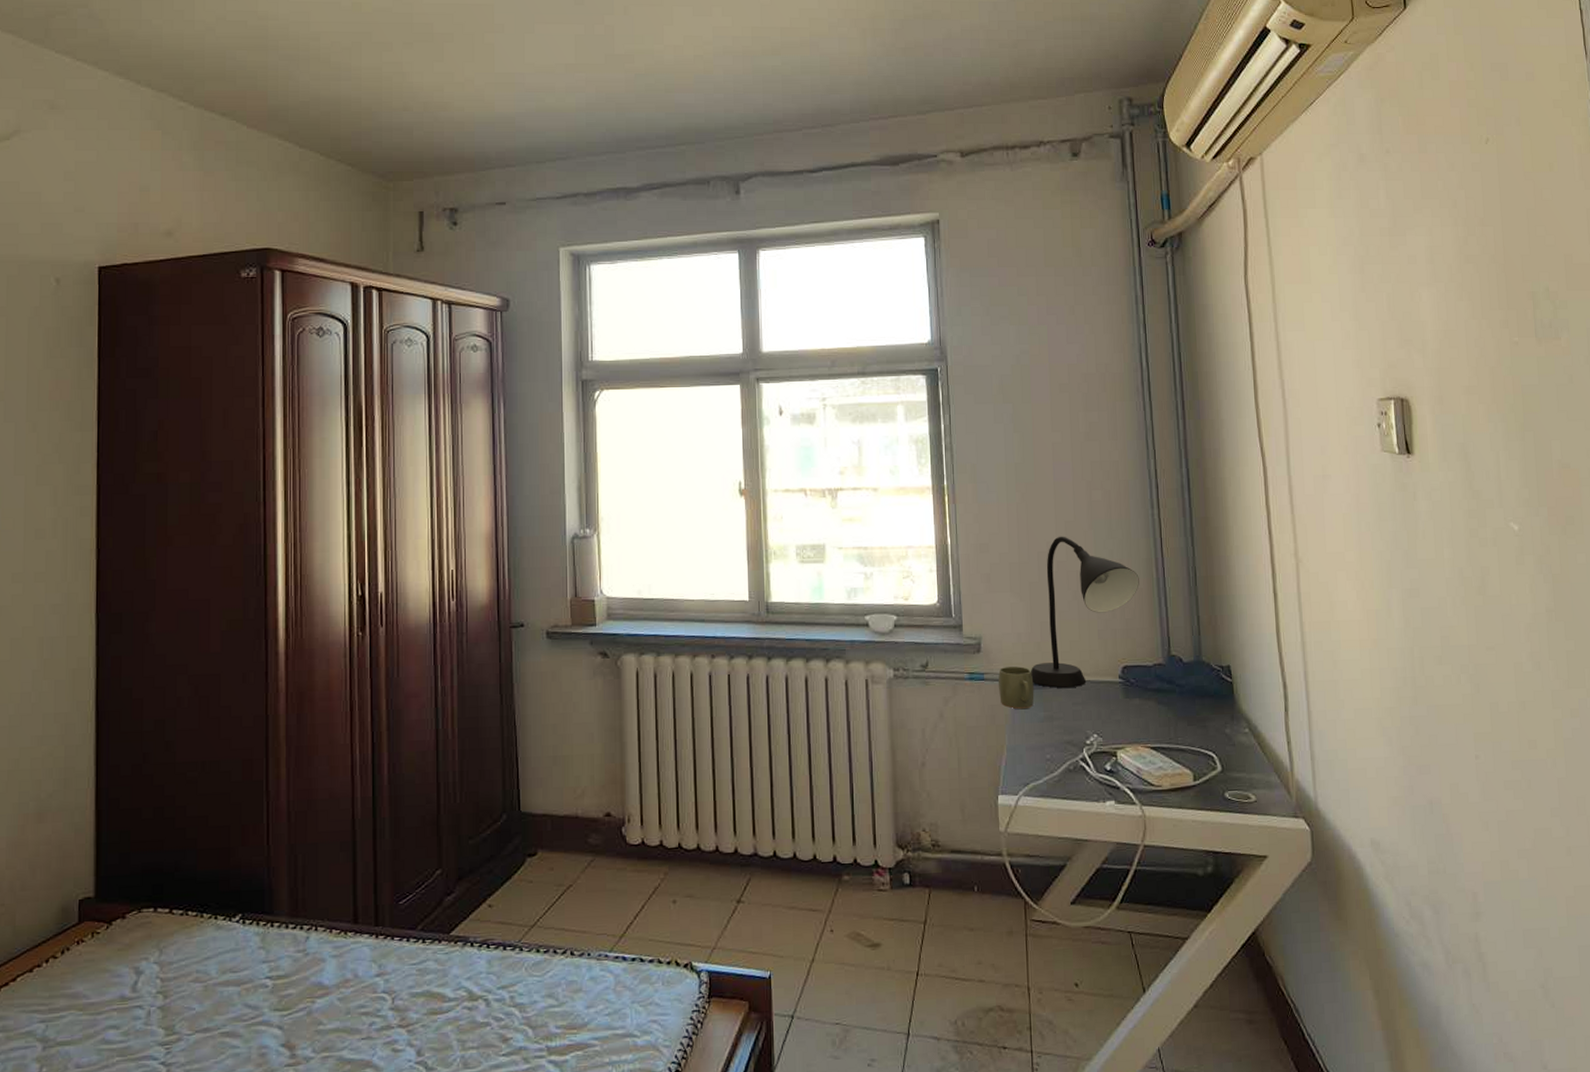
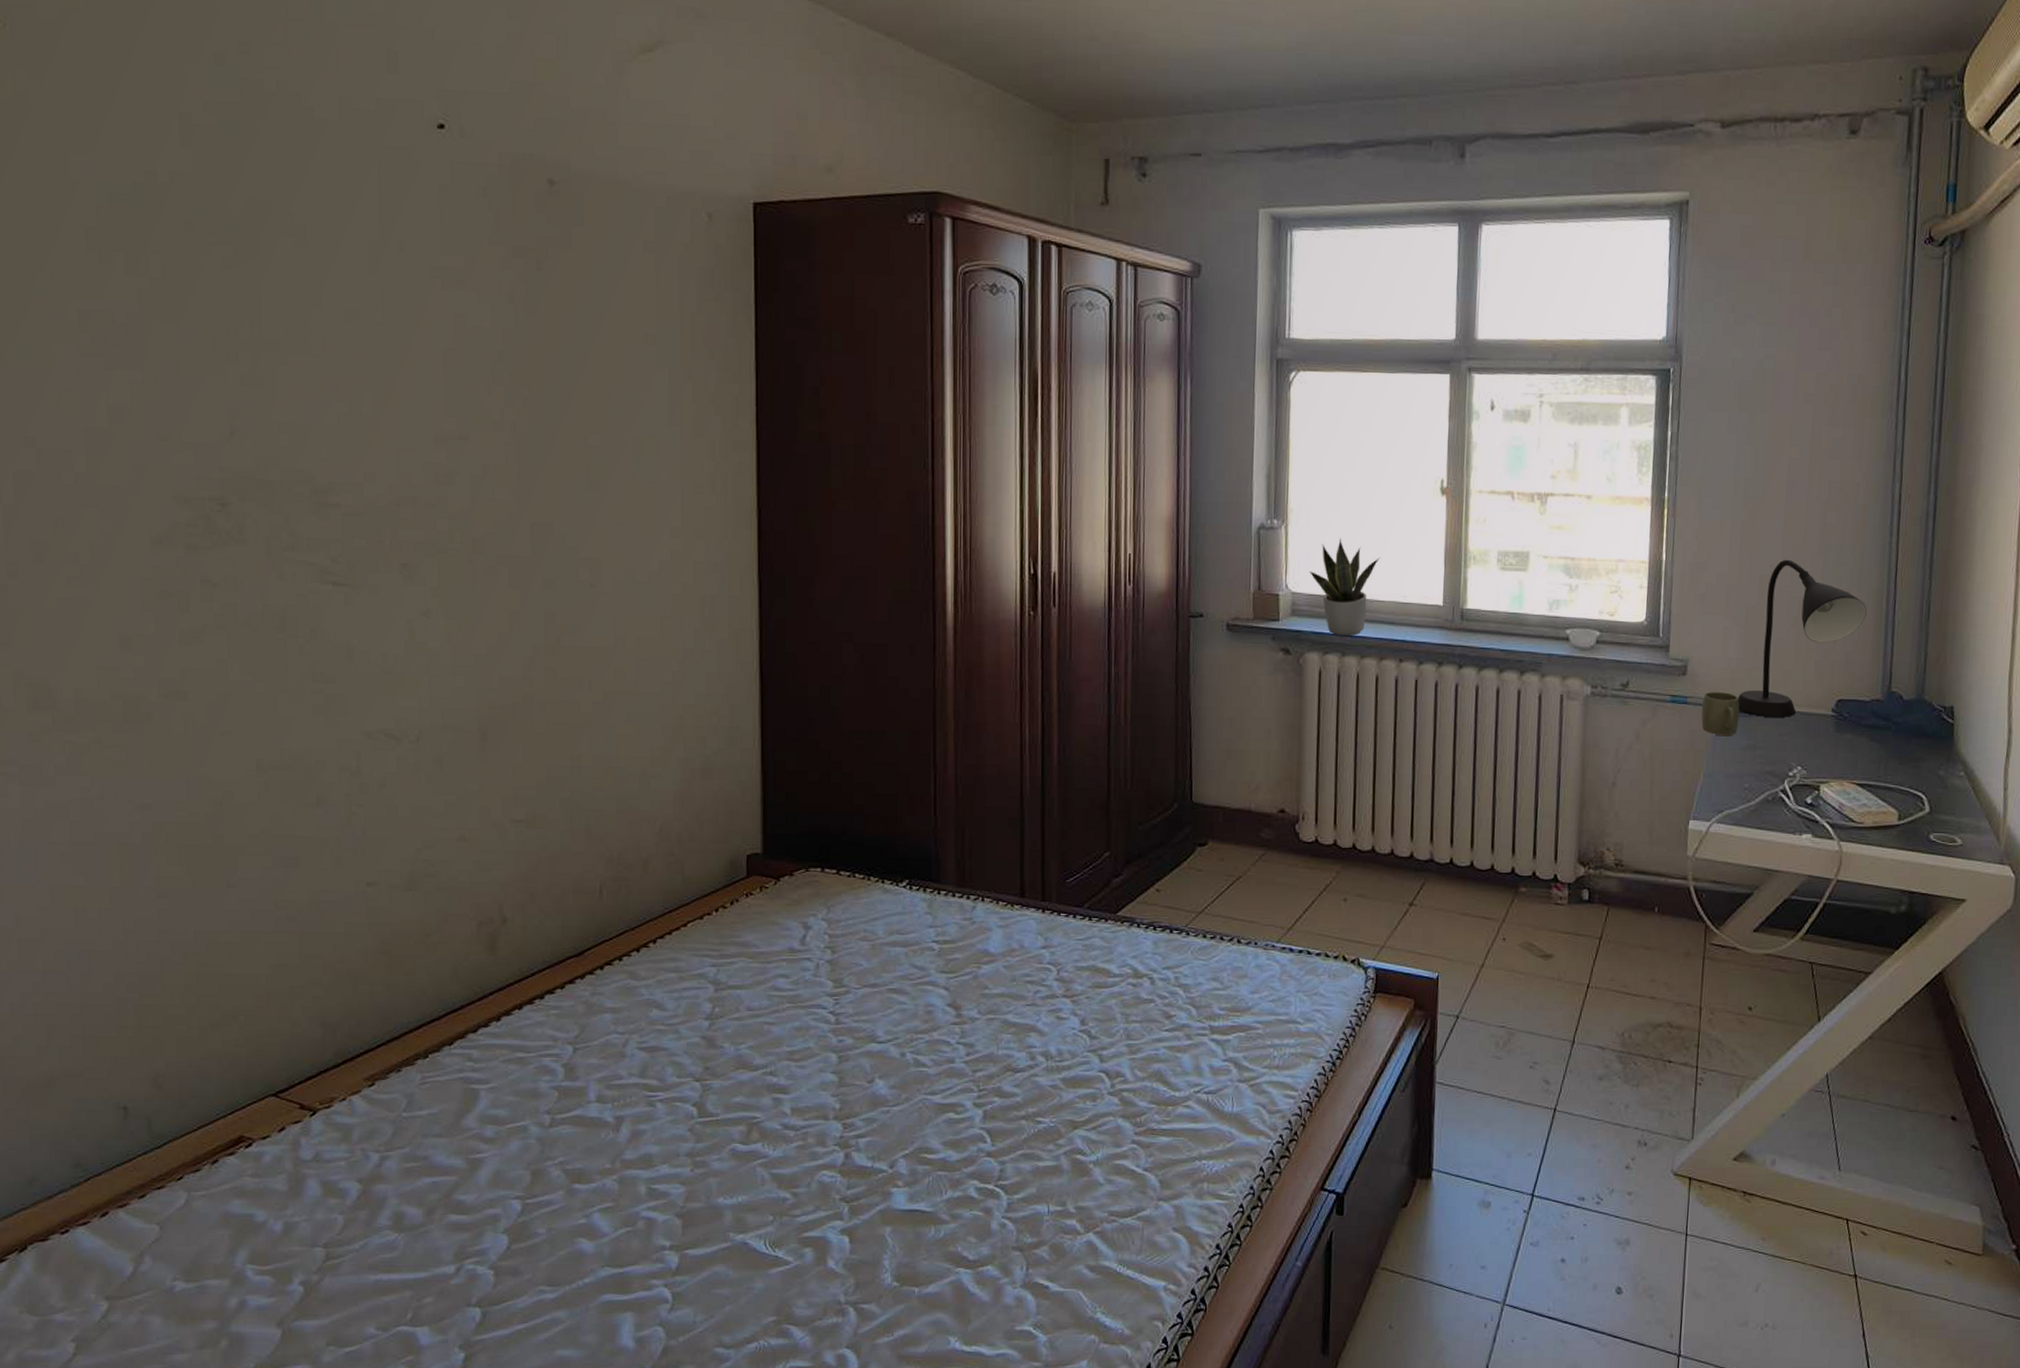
potted plant: none [621,542,687,637] -> present [1308,537,1380,637]

